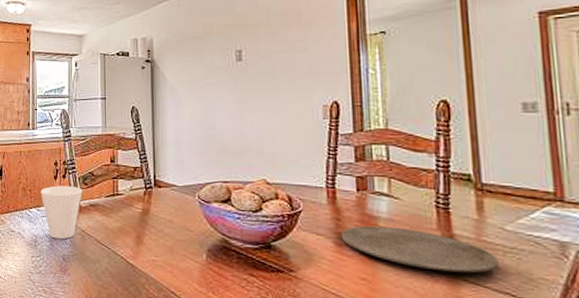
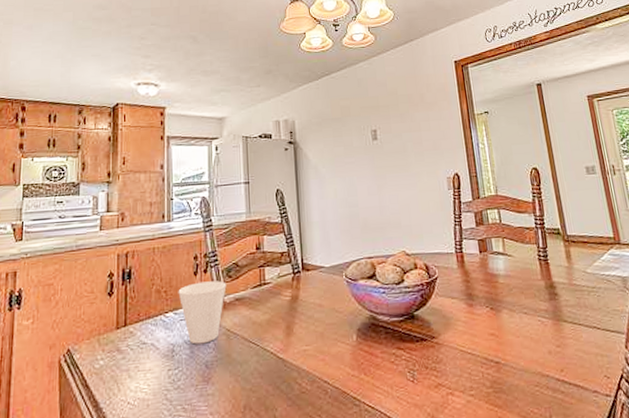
plate: present [340,225,499,273] -> none [470,282,586,317]

